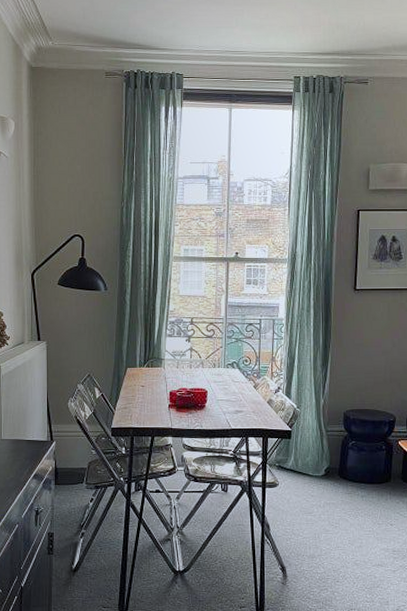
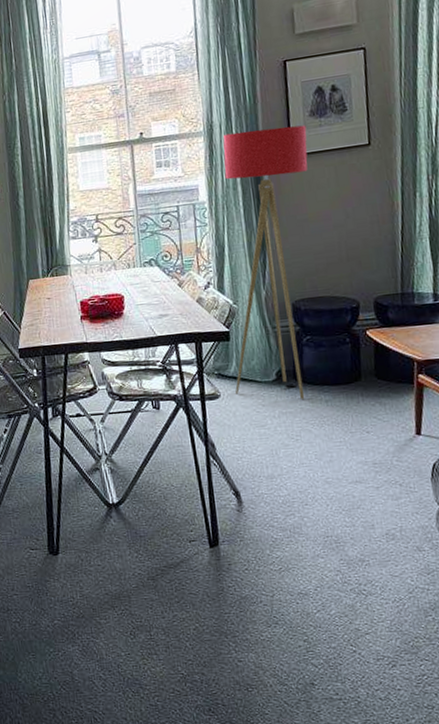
floor lamp: none [291,264,370,493] -> present [223,125,308,399]

